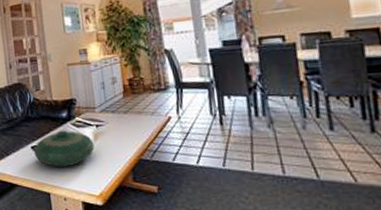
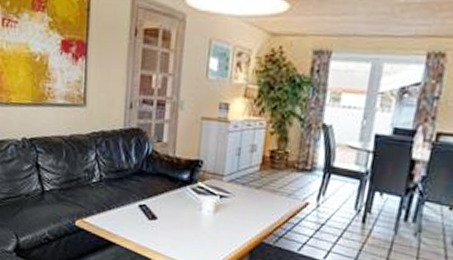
decorative bowl: present [34,130,95,168] -> none [141,193,213,236]

